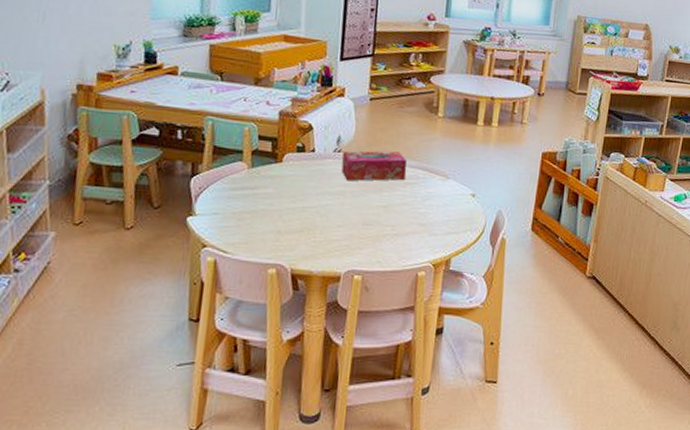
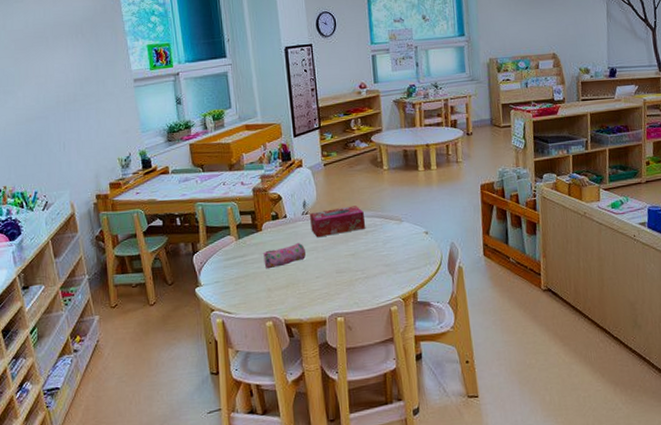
pencil case: none [278,182,330,208] -> present [262,242,306,269]

